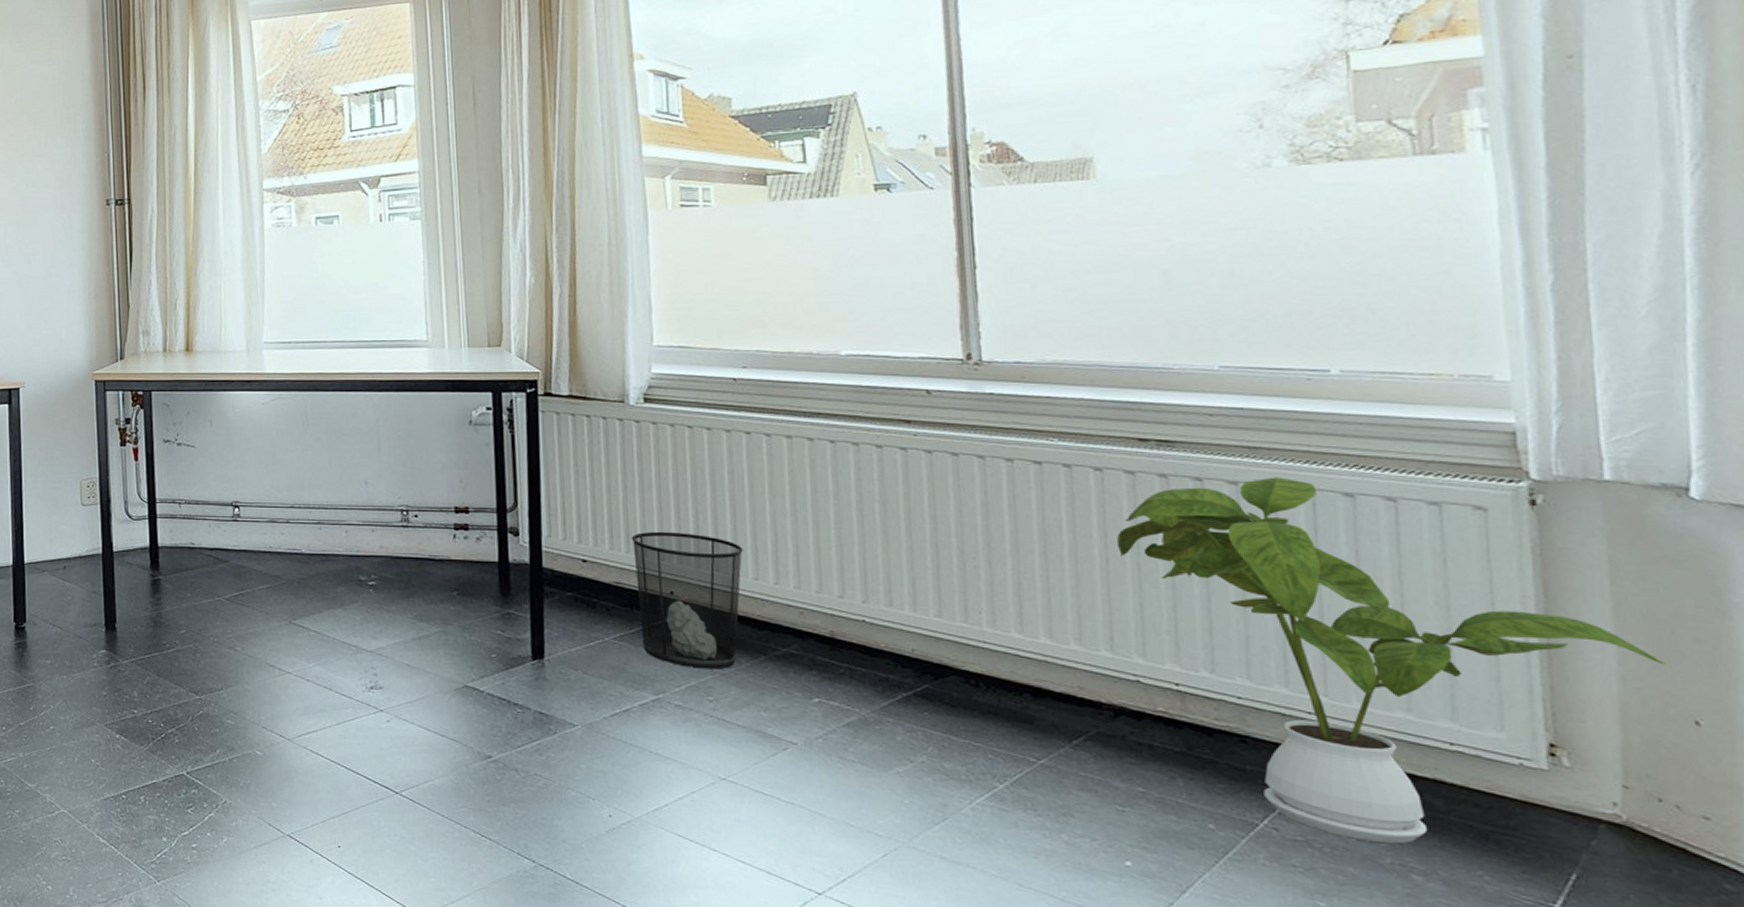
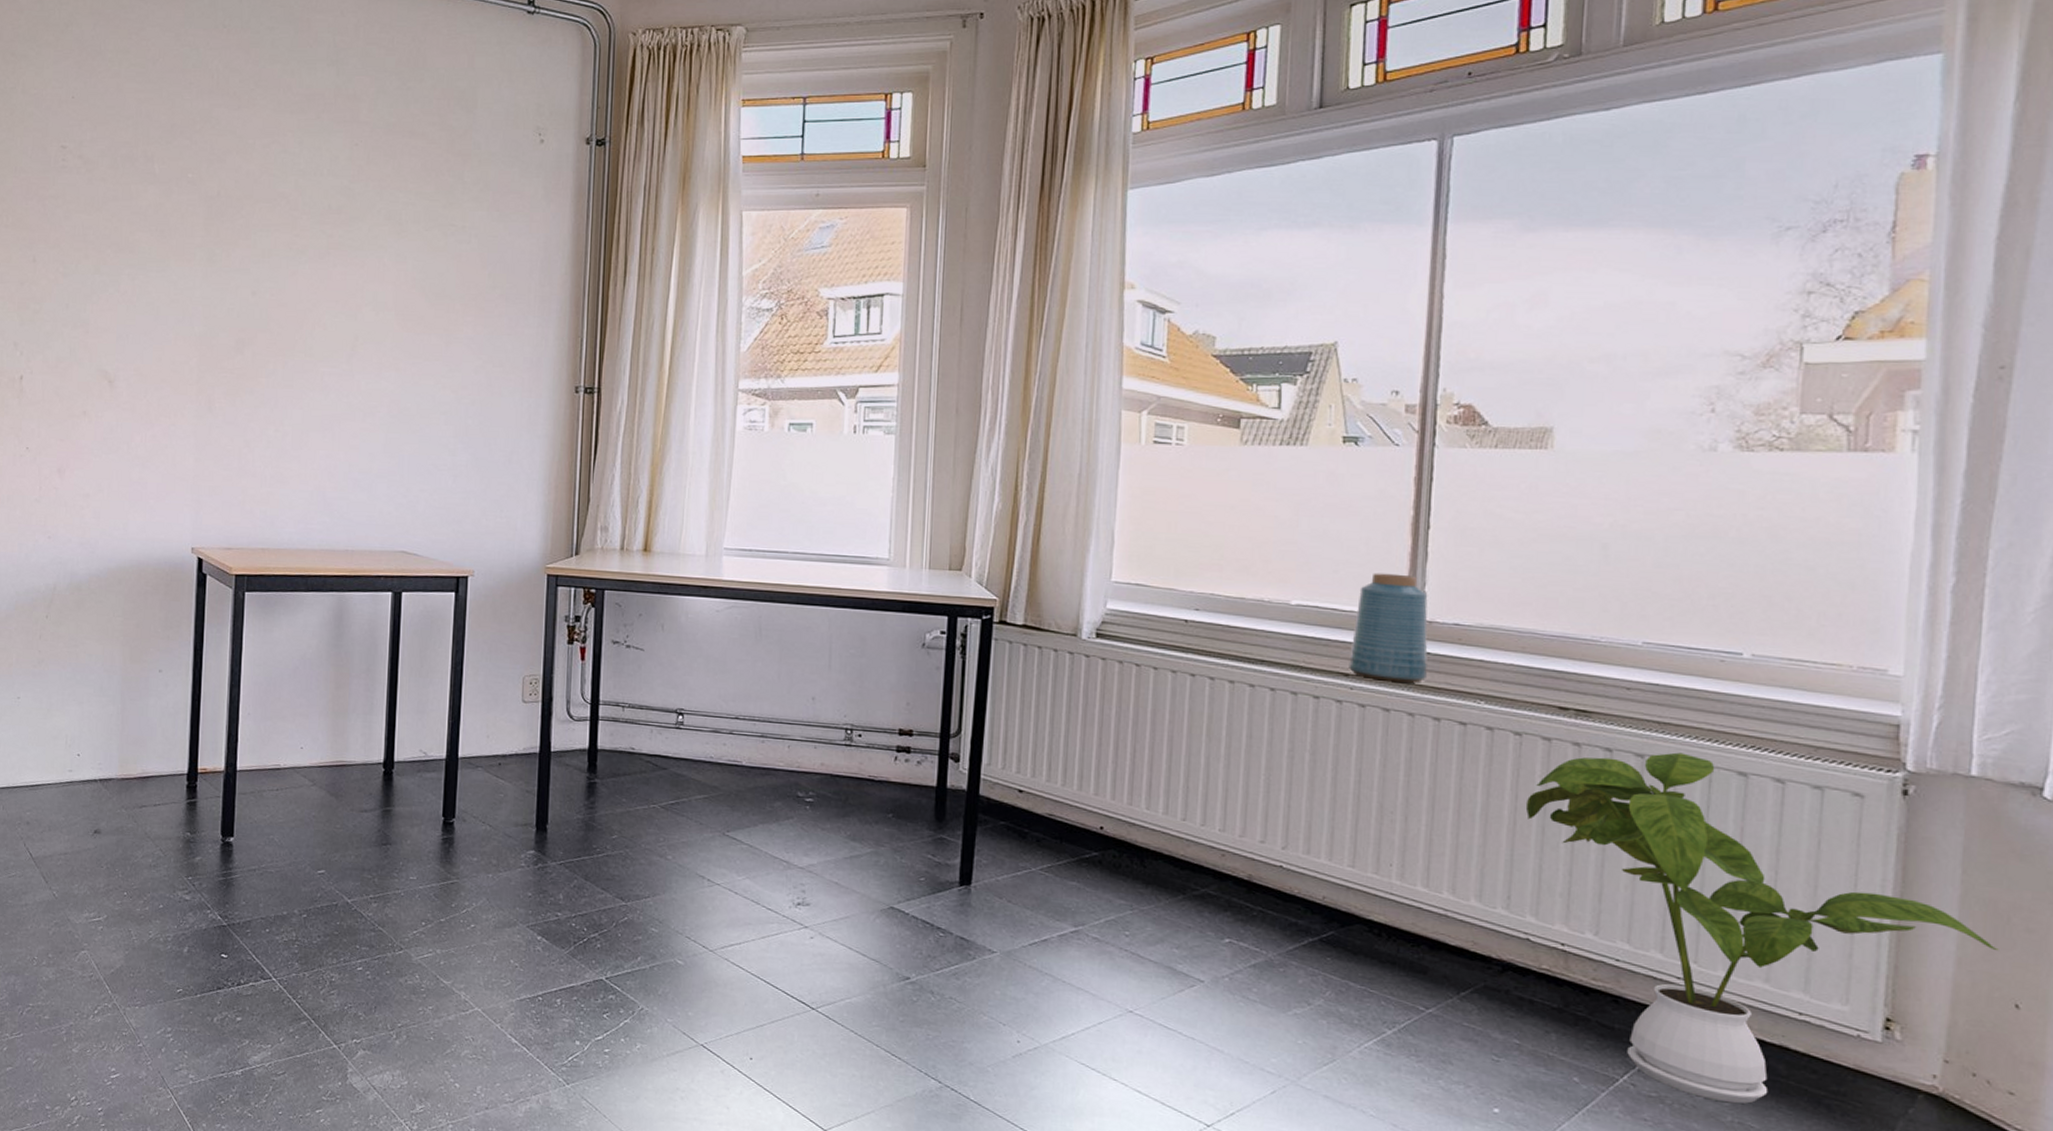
waste bin: present [631,531,743,669] -> none [1068,766,1175,905]
vase: none [908,316,994,425] -> present [1349,573,1428,683]

